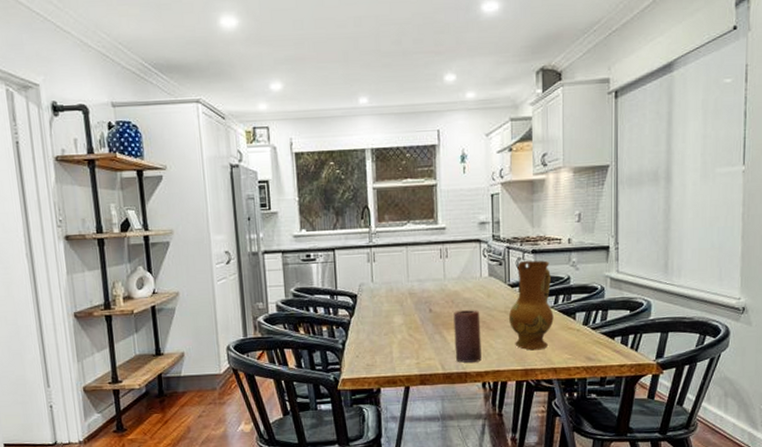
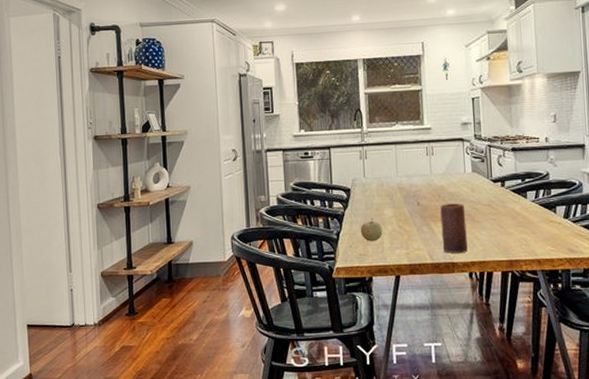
fruit: none [367,326,392,351] -> present [360,218,383,242]
ceramic jug: present [508,260,554,351] -> none [492,157,535,242]

